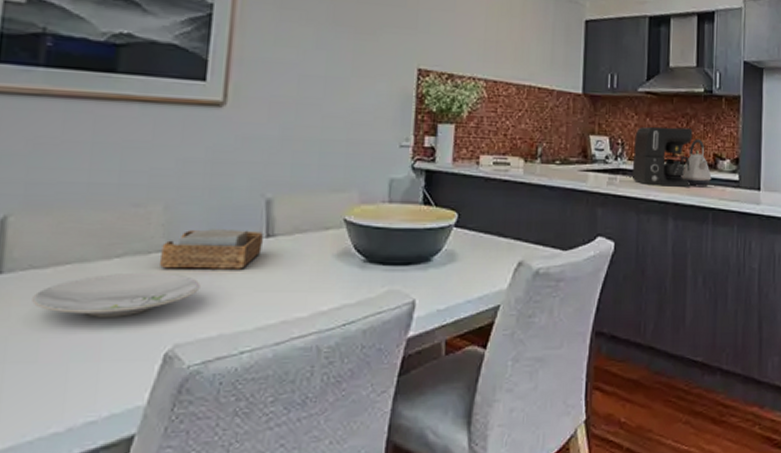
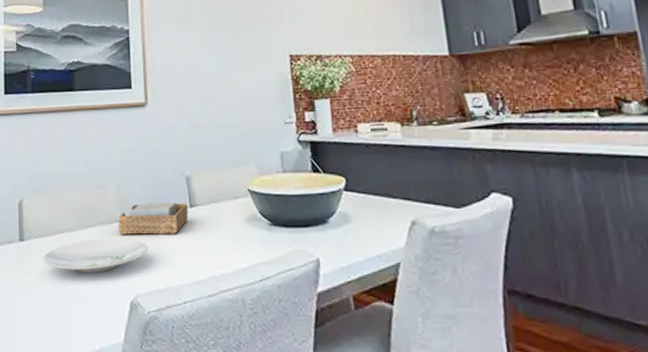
coffee maker: present [631,126,693,187] -> none [514,73,593,138]
kettle: present [681,138,712,188] -> none [578,83,618,135]

